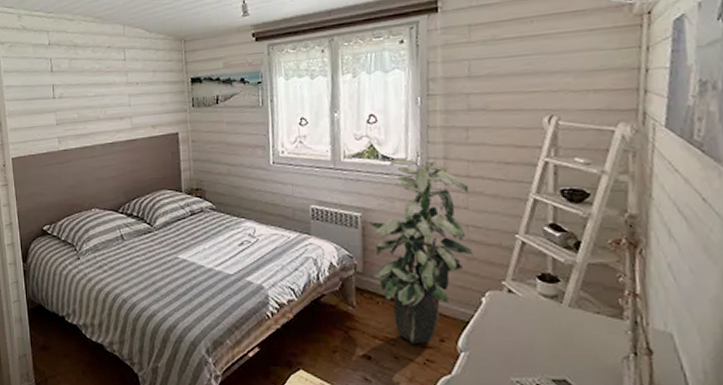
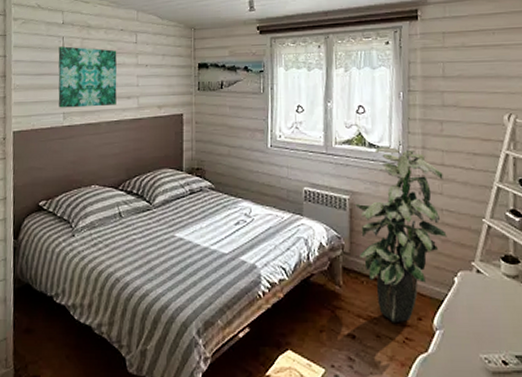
wall art: none [47,68,110,132] -> present [58,46,117,108]

